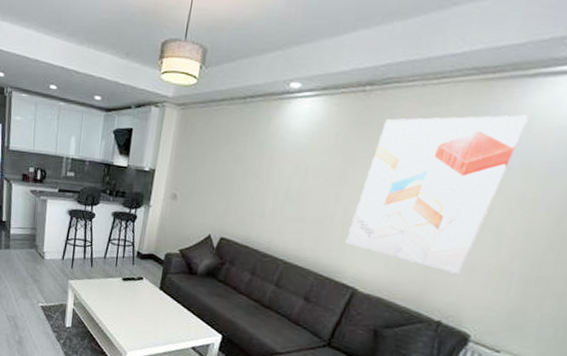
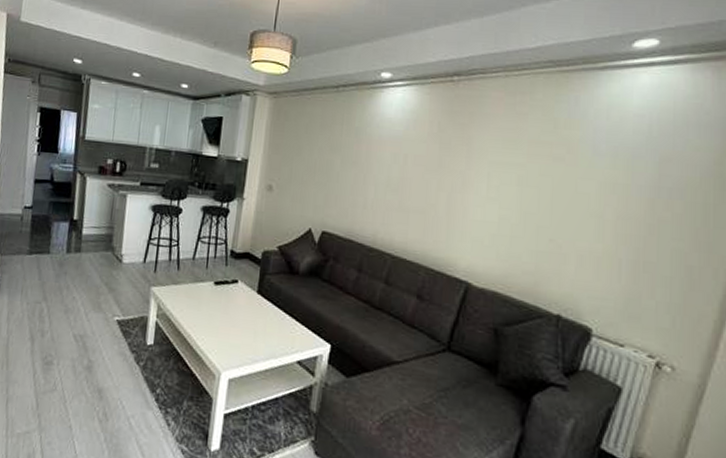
wall art: present [345,115,529,275] -> none [452,104,605,263]

